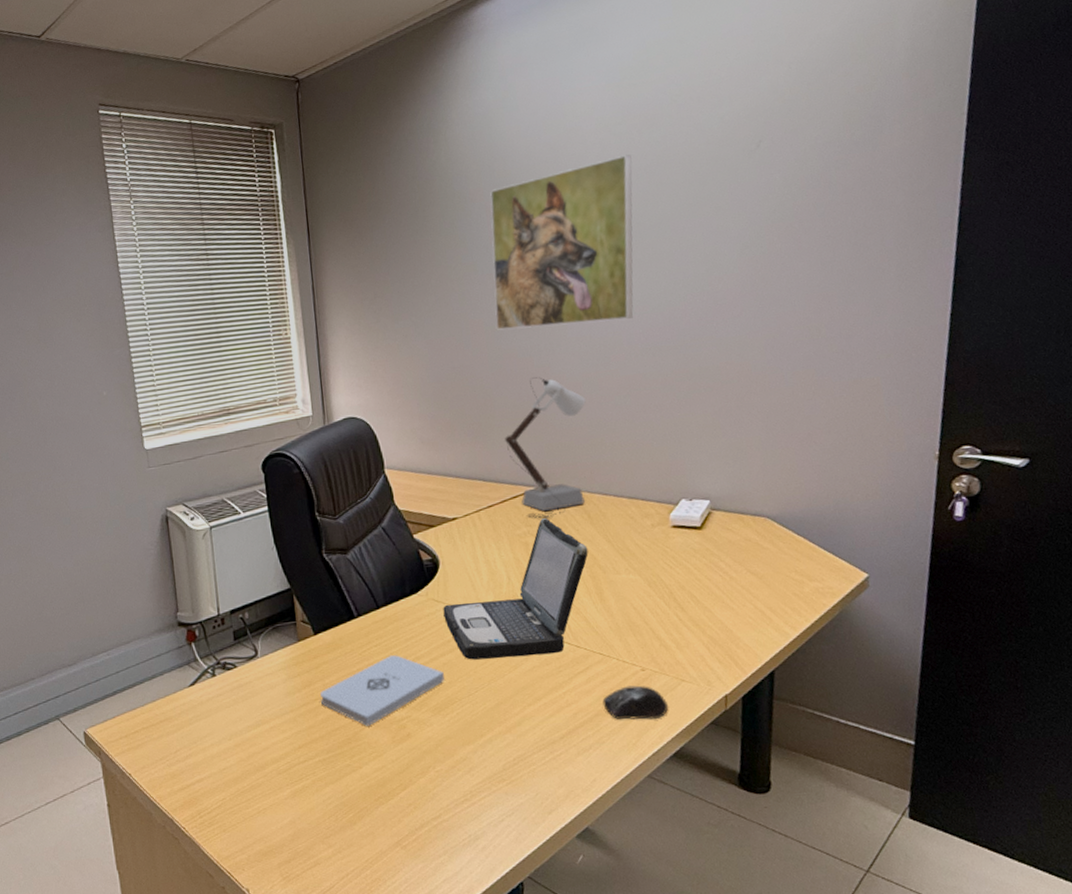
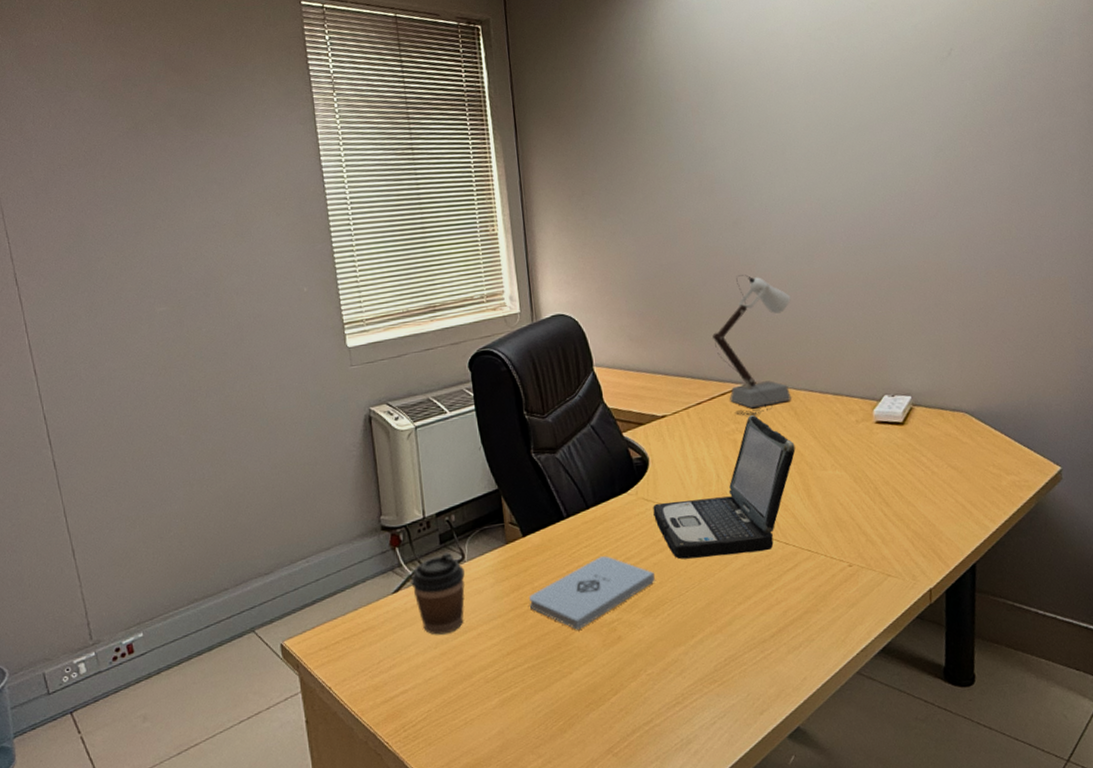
coffee cup: none [206,648,258,727] -> present [410,552,465,635]
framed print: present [490,154,633,330] -> none [695,58,835,228]
computer mouse: present [602,685,669,720] -> none [811,581,876,616]

